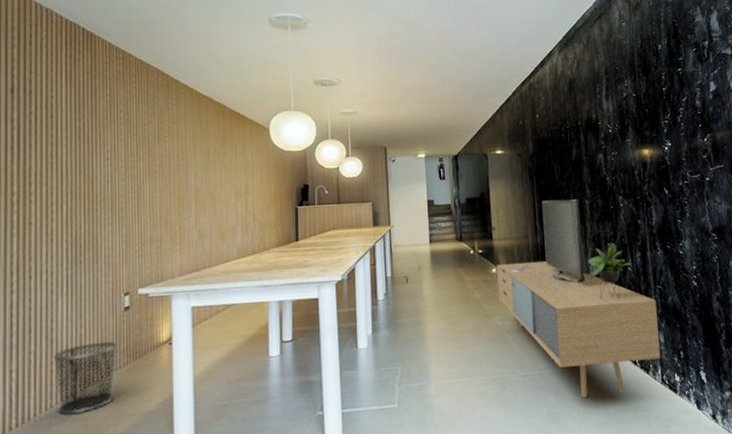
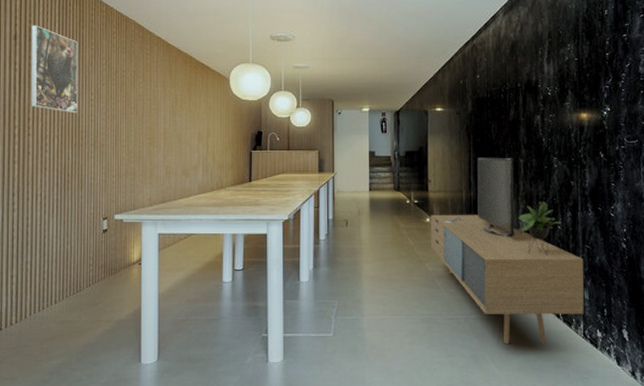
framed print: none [32,76,91,175] -> present [30,25,78,114]
waste bin: present [53,341,117,415] -> none [45,258,96,317]

